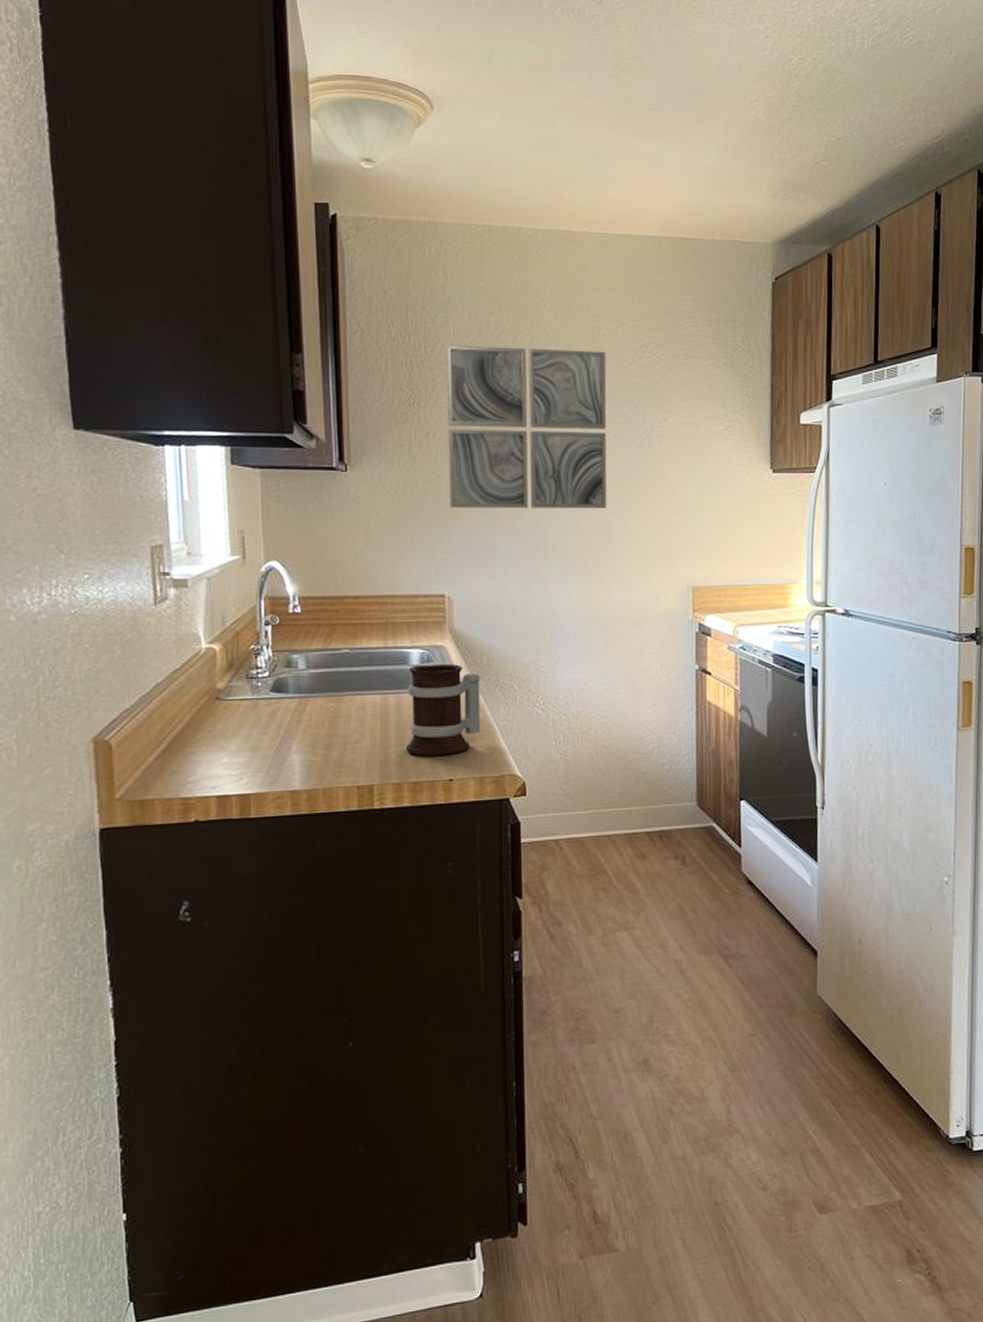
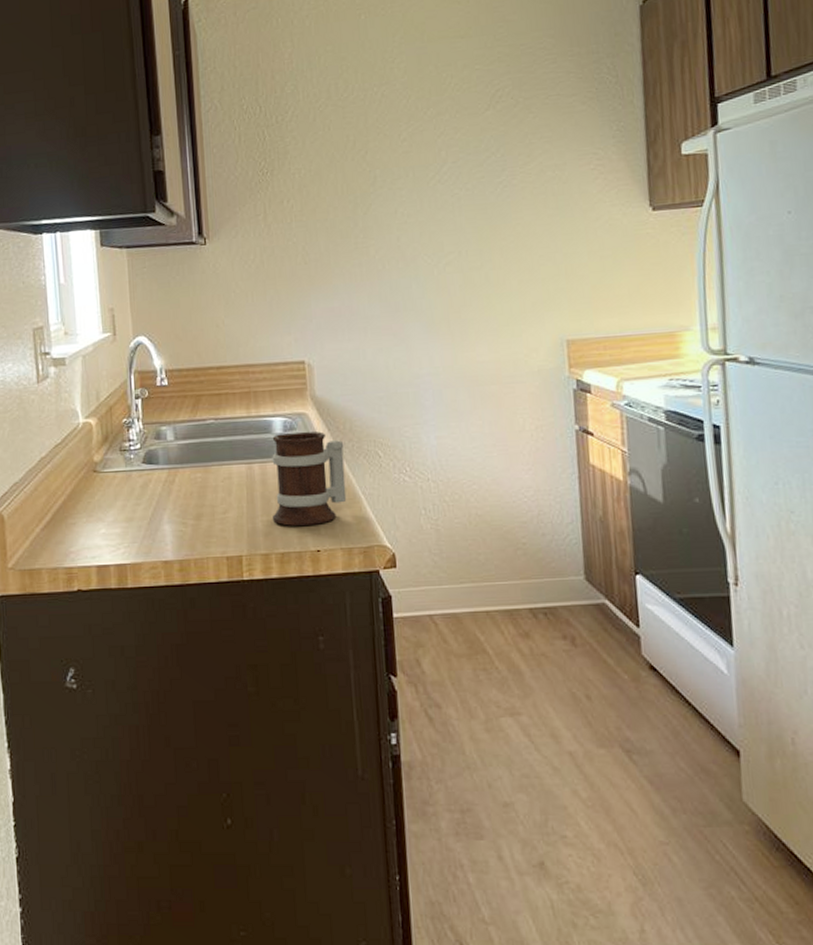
wall art: present [446,345,607,509] -> none [296,100,469,274]

